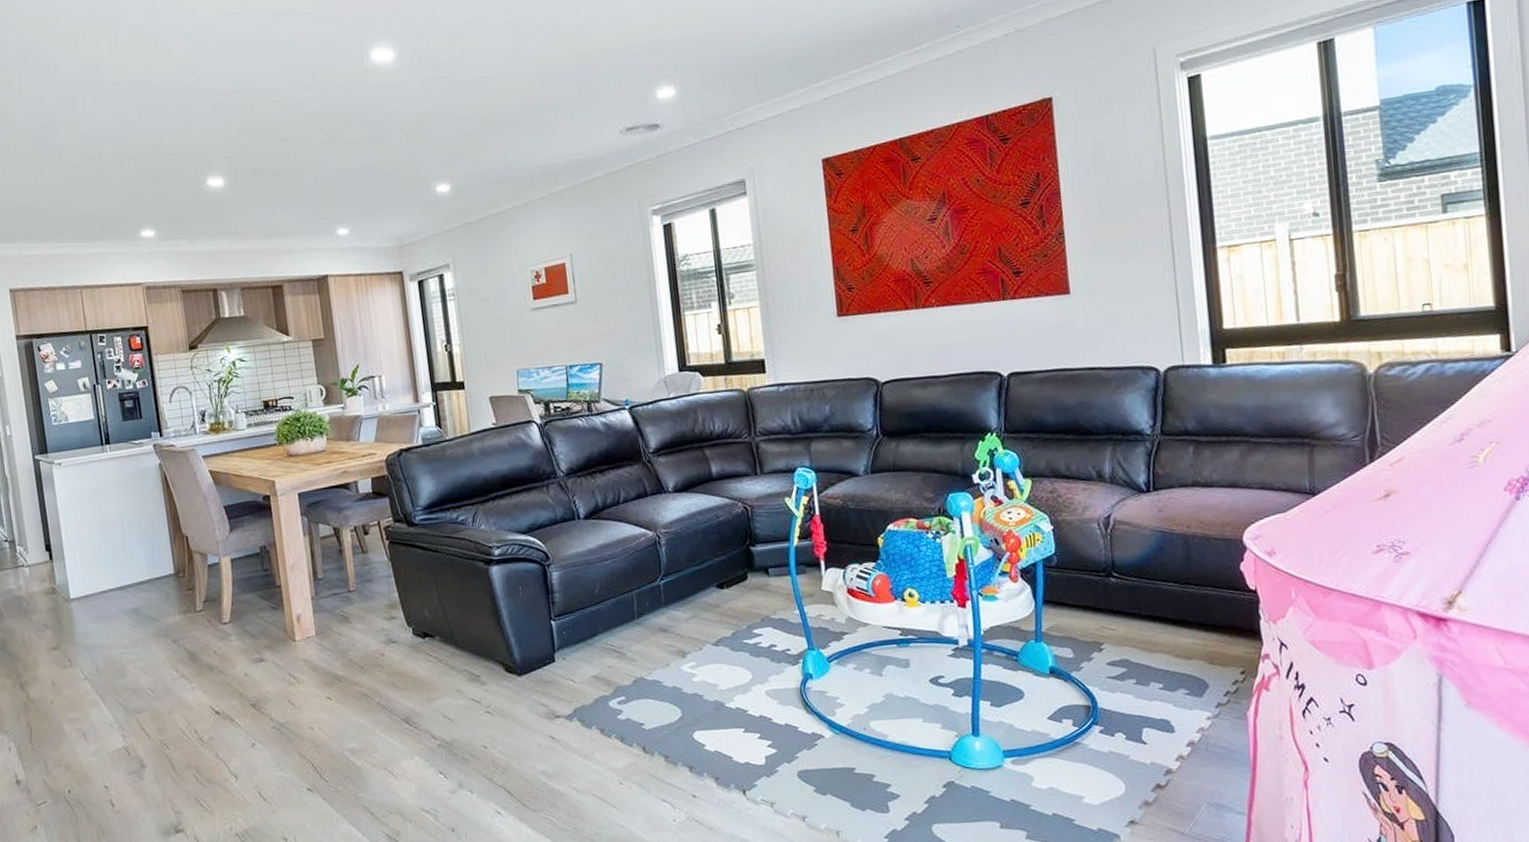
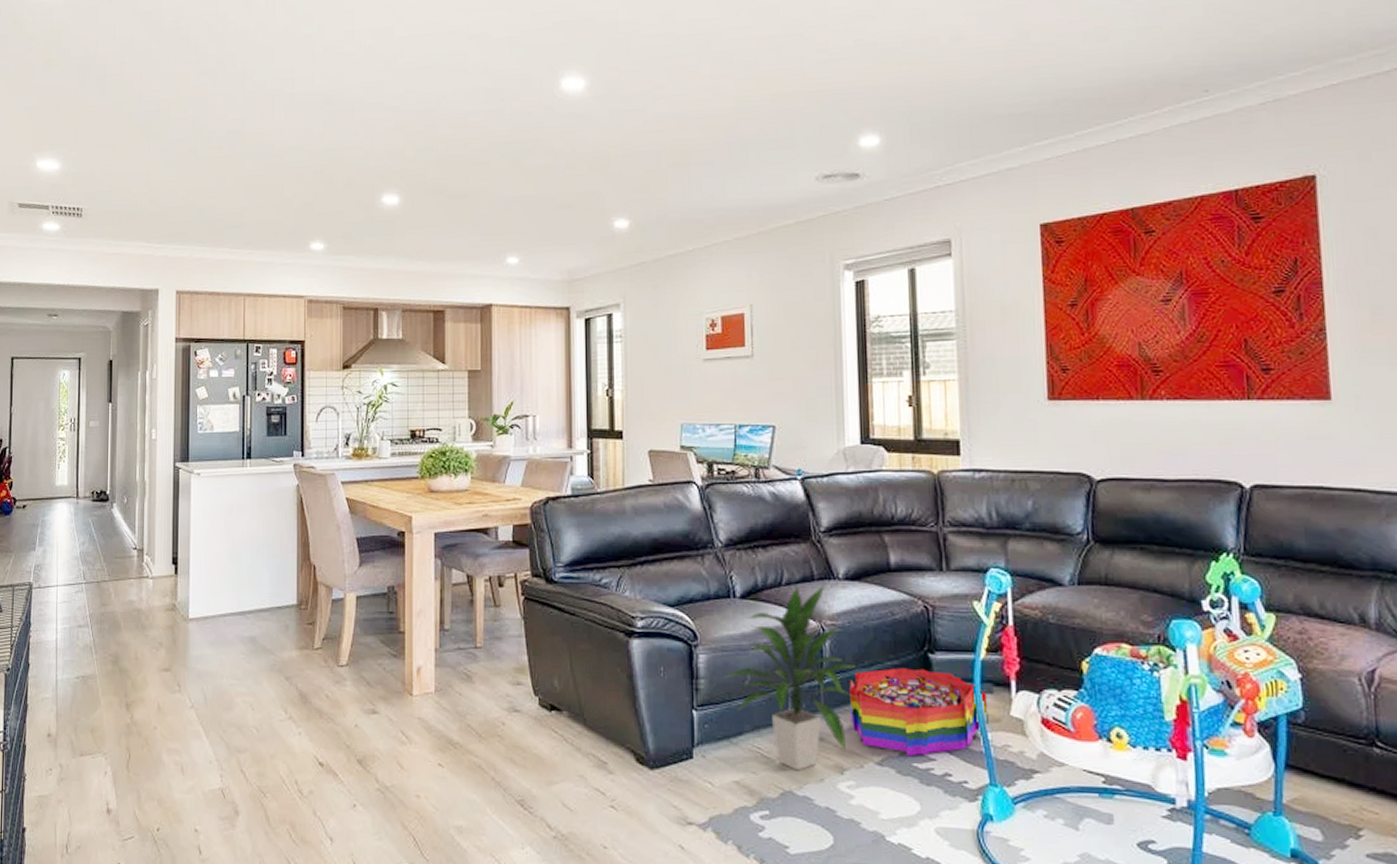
indoor plant: none [574,498,689,660] -> present [722,584,855,771]
storage bin: none [685,560,804,636] -> present [849,668,989,757]

